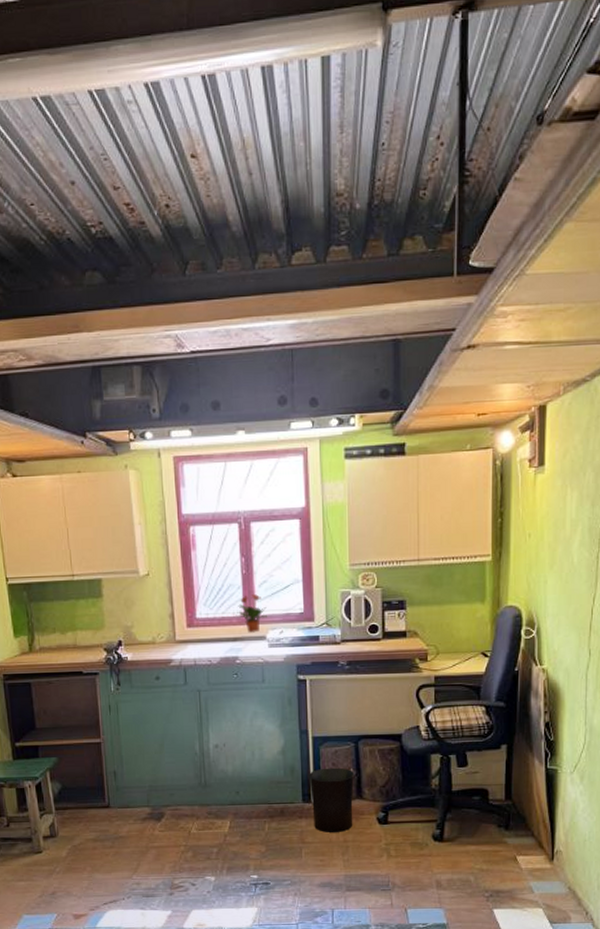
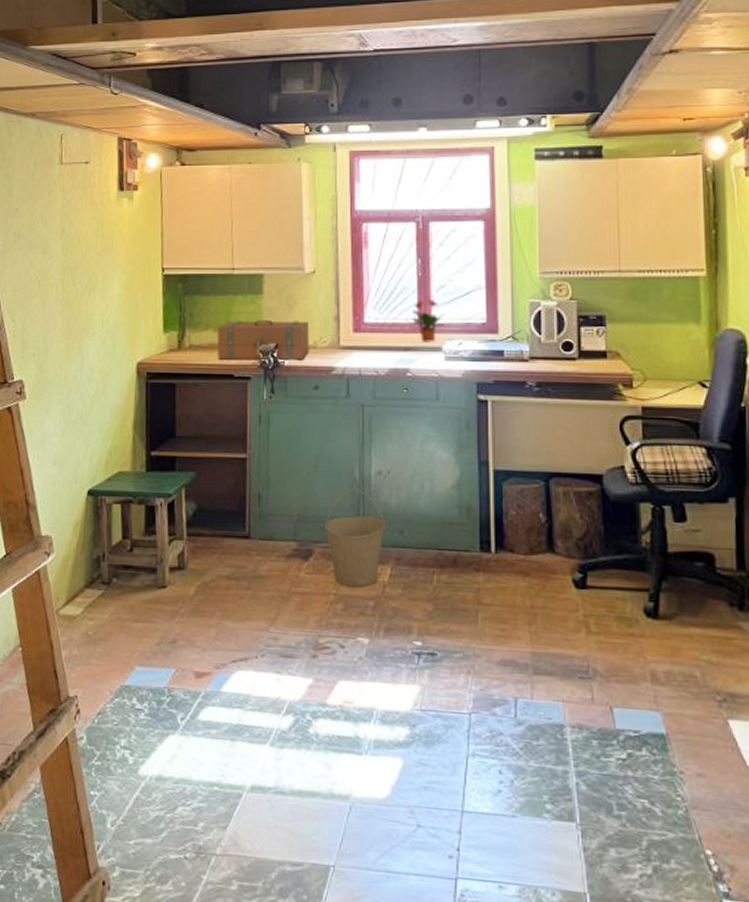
toolbox: none [63,620,149,659] -> present [217,320,310,361]
bucket: none [173,759,224,838] -> present [325,487,386,587]
waste bin: present [308,767,355,832] -> none [487,510,545,594]

